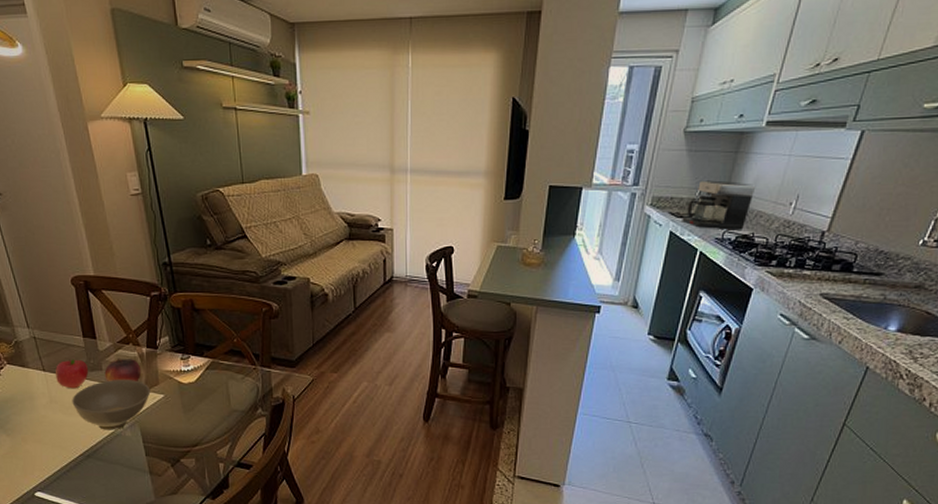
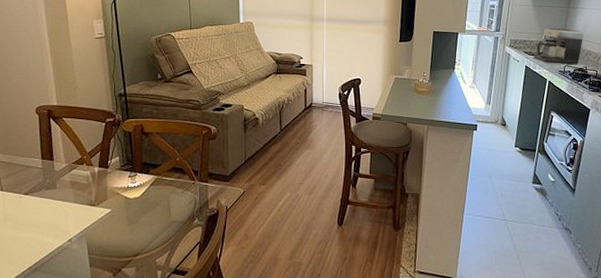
fruit: present [55,359,89,389] -> none [13,179,44,207]
bowl: present [72,379,151,430] -> none [25,196,99,244]
fruit: present [104,358,142,381] -> none [58,177,92,198]

